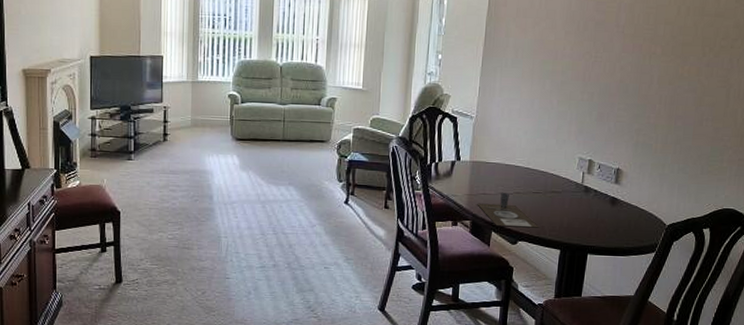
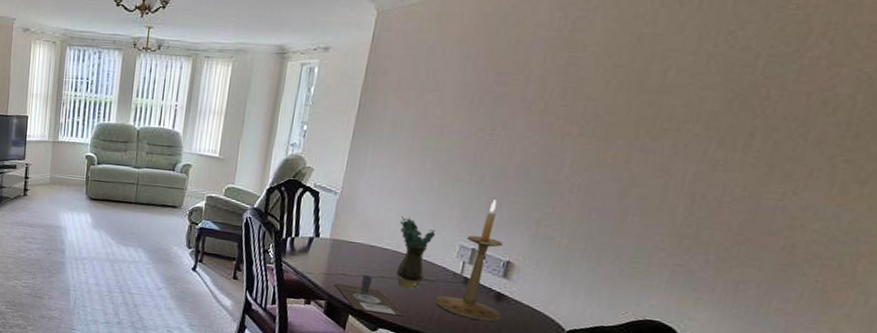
vase: none [528,135,559,202] -> present [396,216,436,289]
candlestick: none [563,114,617,225] -> present [435,200,504,322]

